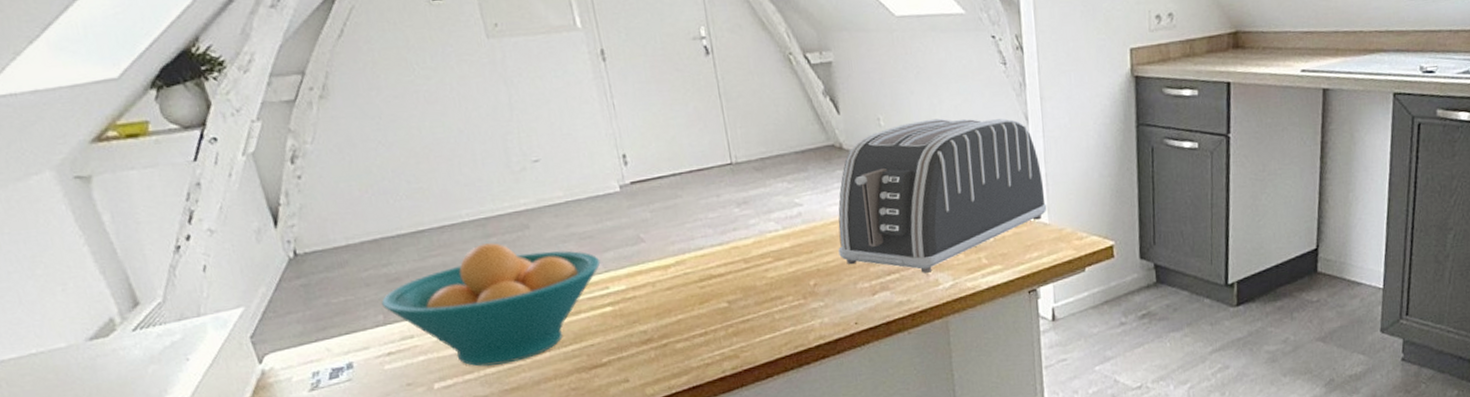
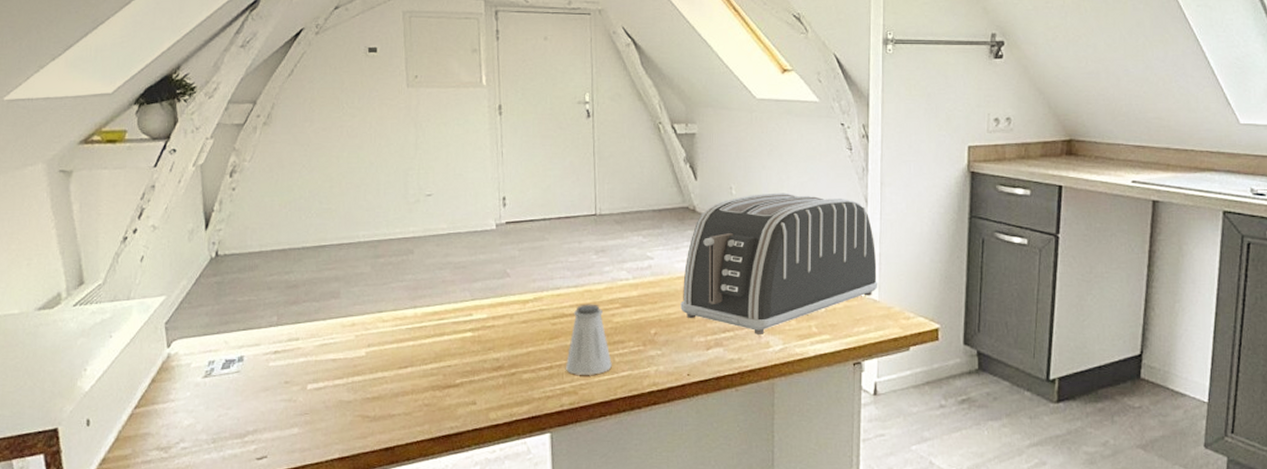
fruit bowl: present [381,243,601,367] -> none [278,263,469,375]
saltshaker: none [721,261,773,338] -> present [566,304,612,375]

